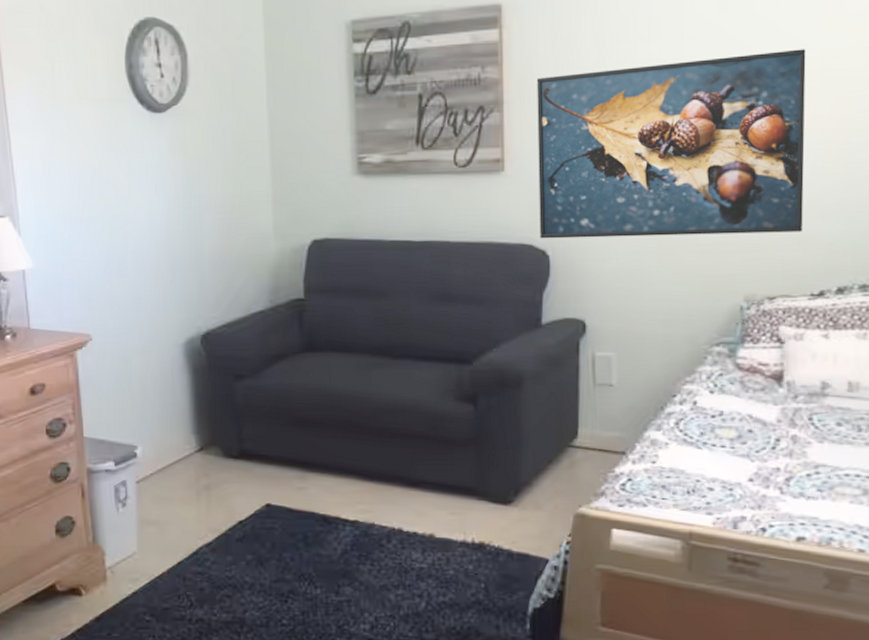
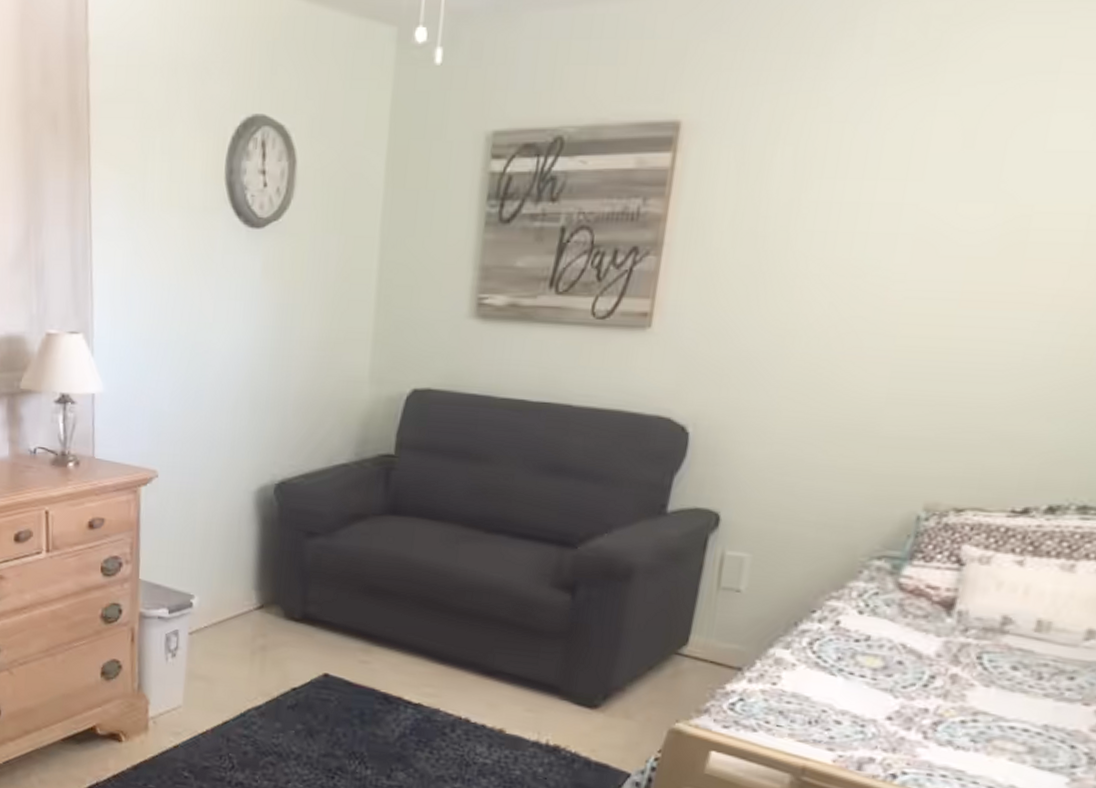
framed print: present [537,49,806,239] -> none [681,201,1071,434]

